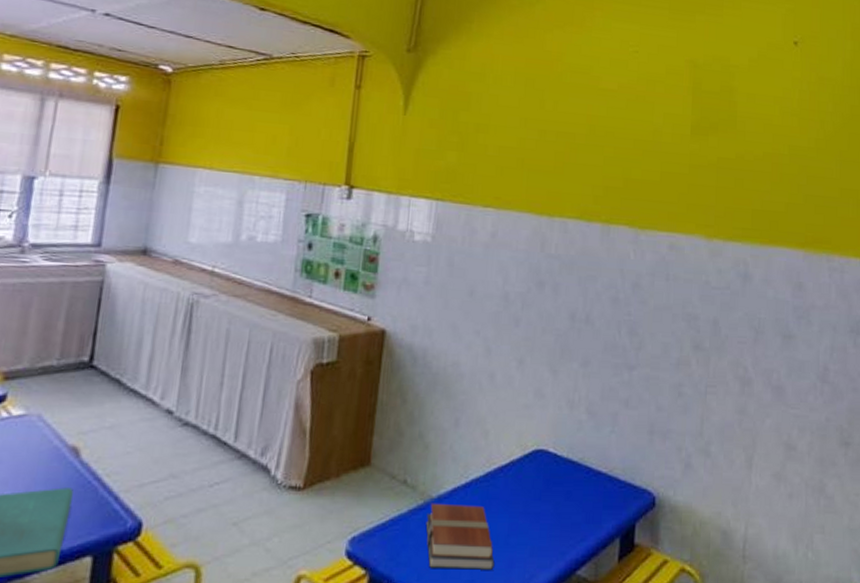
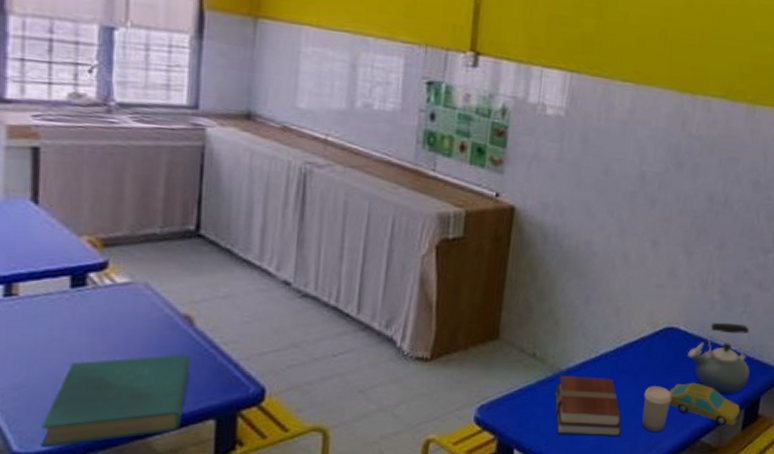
cup: none [515,513,545,566] -> present [642,386,672,433]
toy car: none [541,508,616,557] -> present [669,382,741,426]
kettle: none [558,443,623,520] -> present [687,322,751,393]

